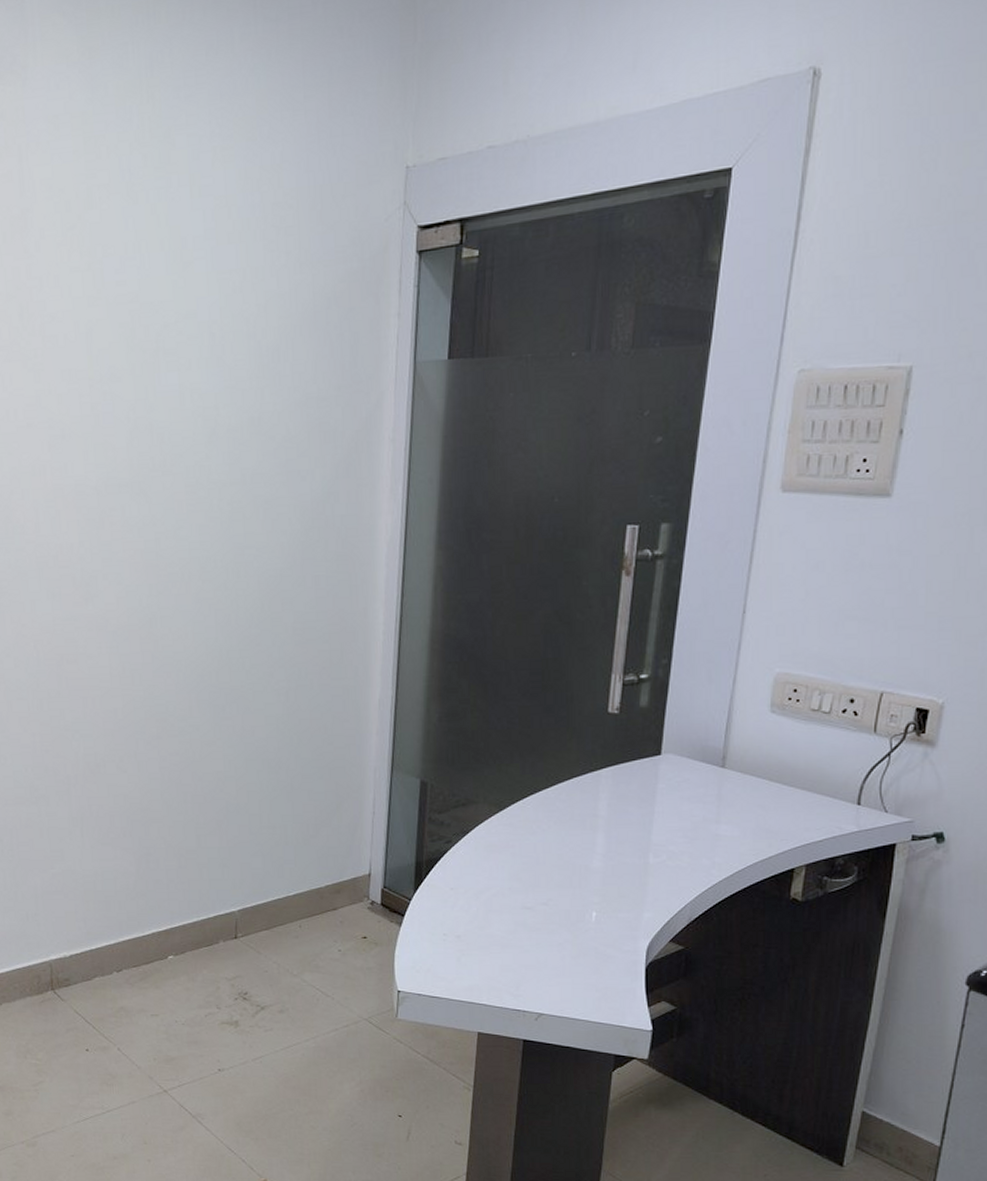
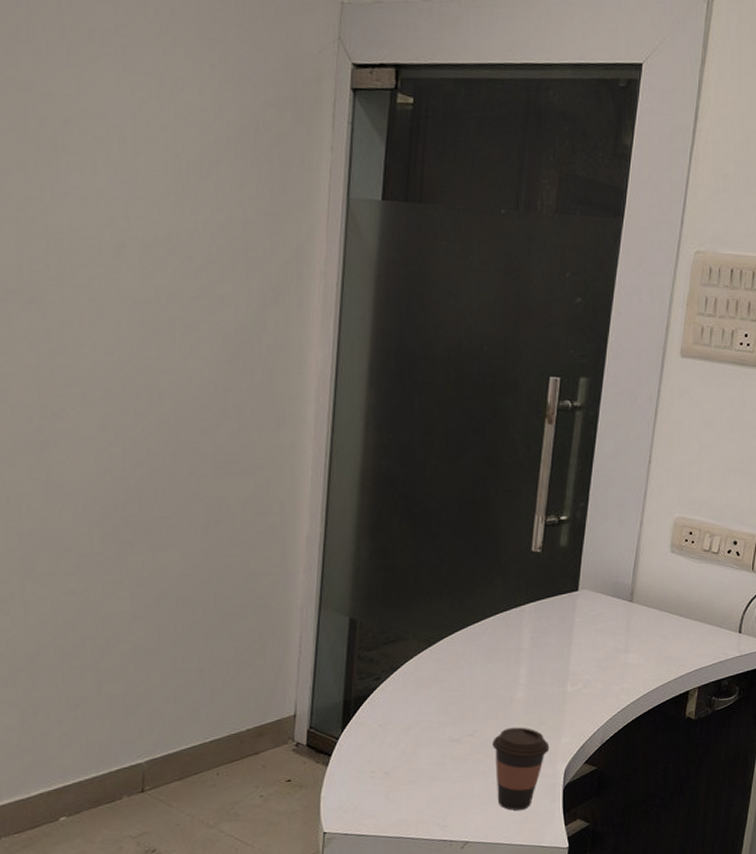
coffee cup: none [567,898,630,986] -> present [492,727,550,811]

